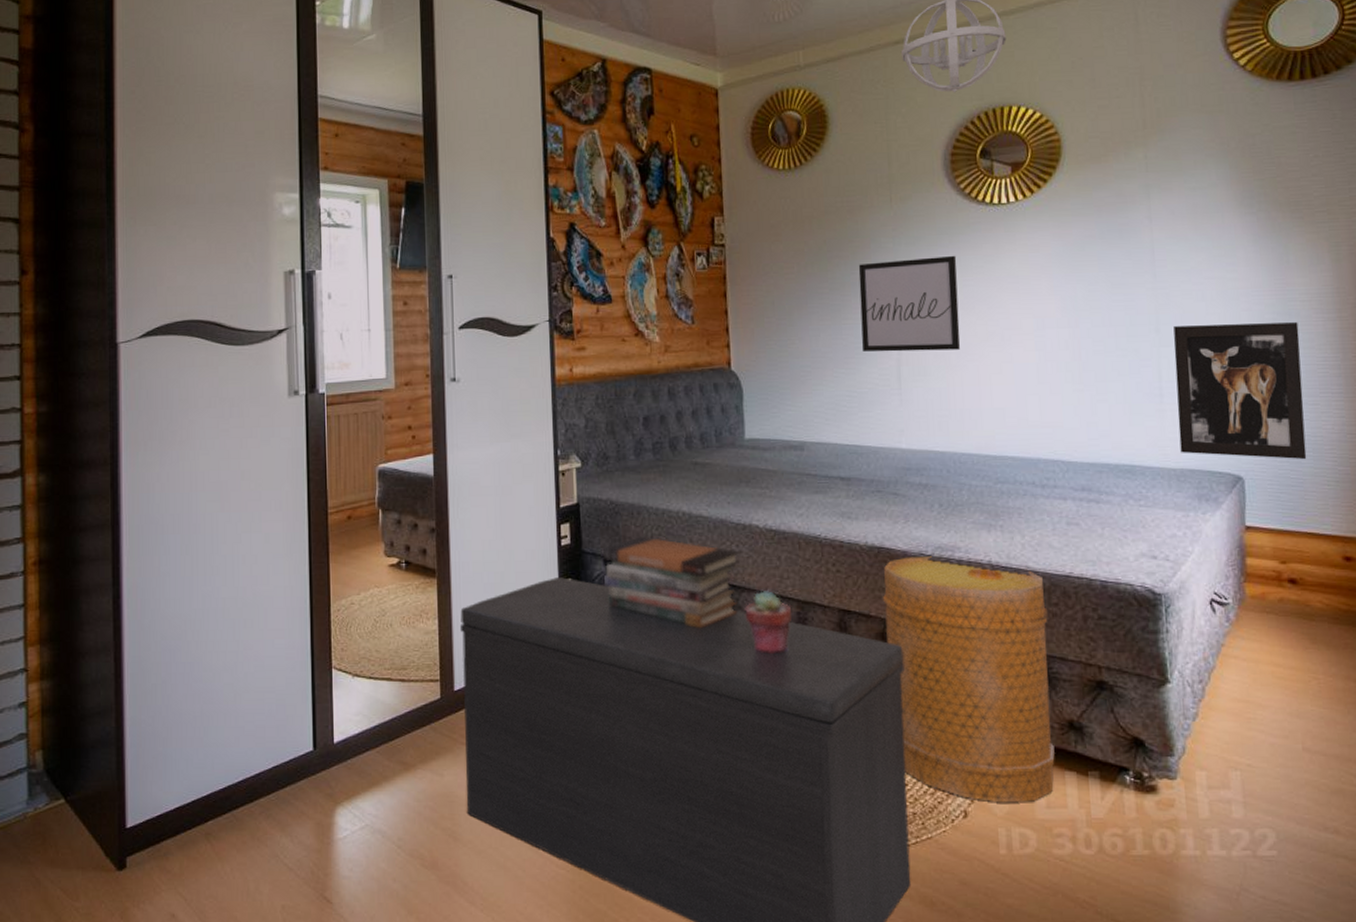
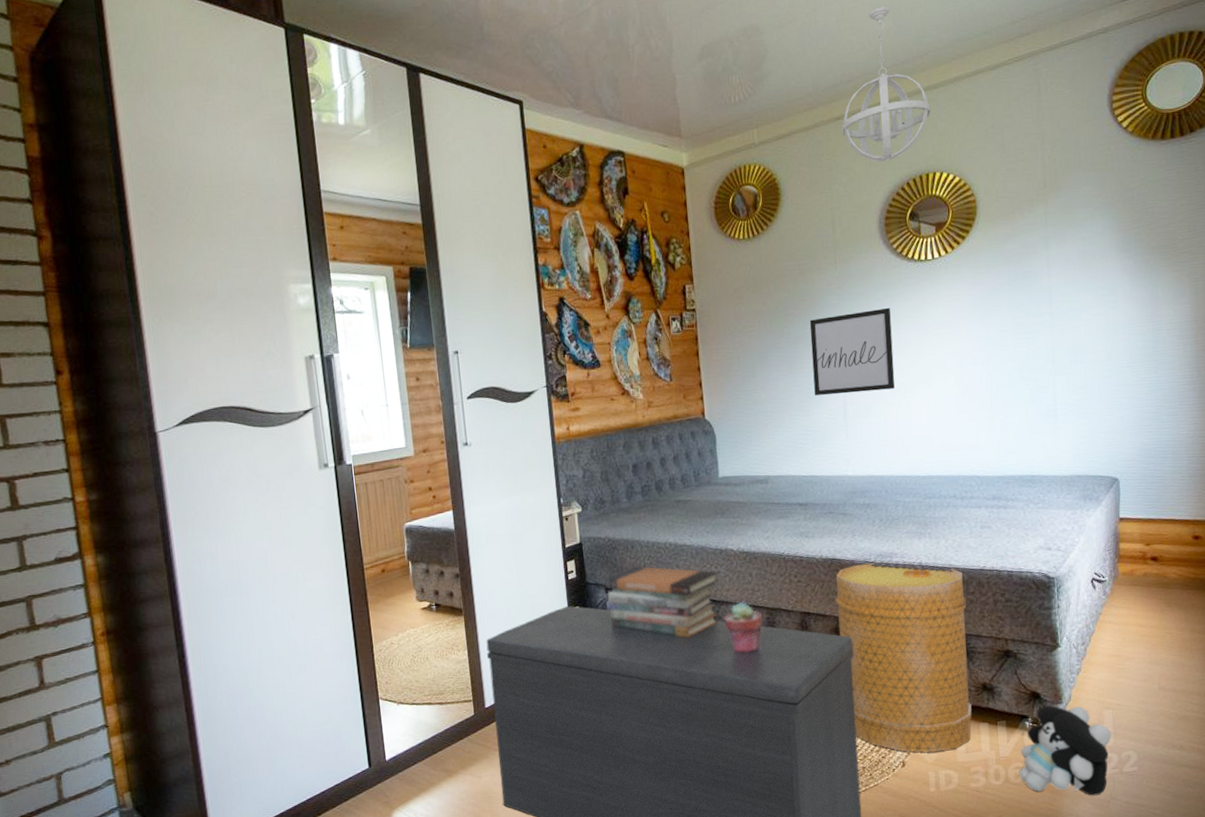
plush toy: none [1117,757,1240,883] -> present [1019,705,1111,796]
wall art: present [1173,322,1307,460] -> none [1066,348,1168,463]

